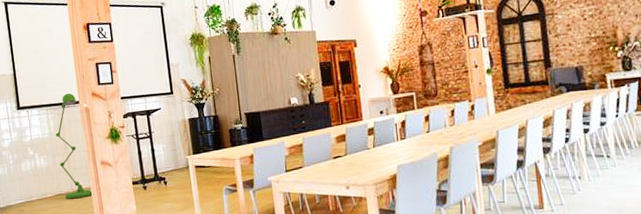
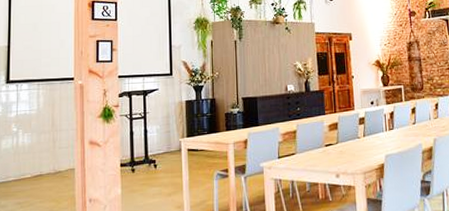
floor lamp: present [55,93,94,199] -> none [43,68,77,181]

